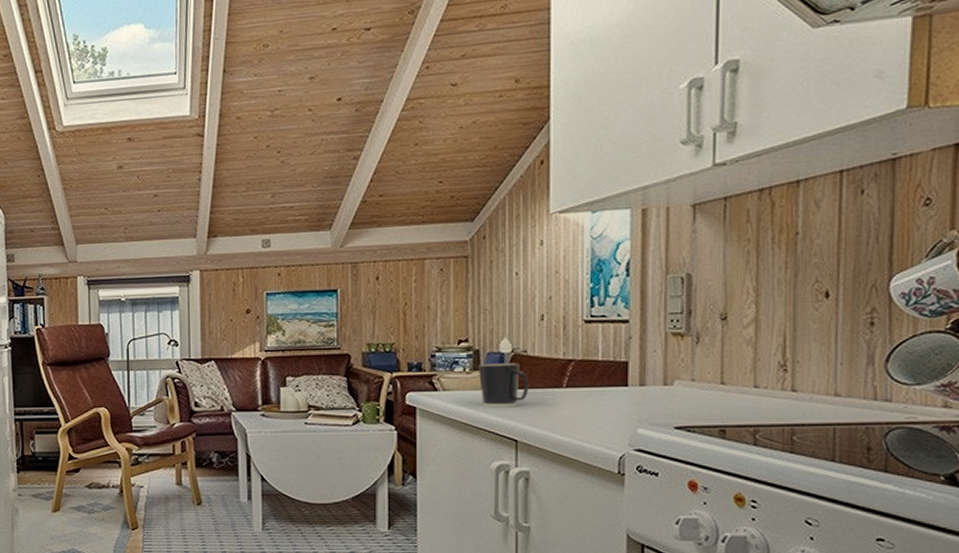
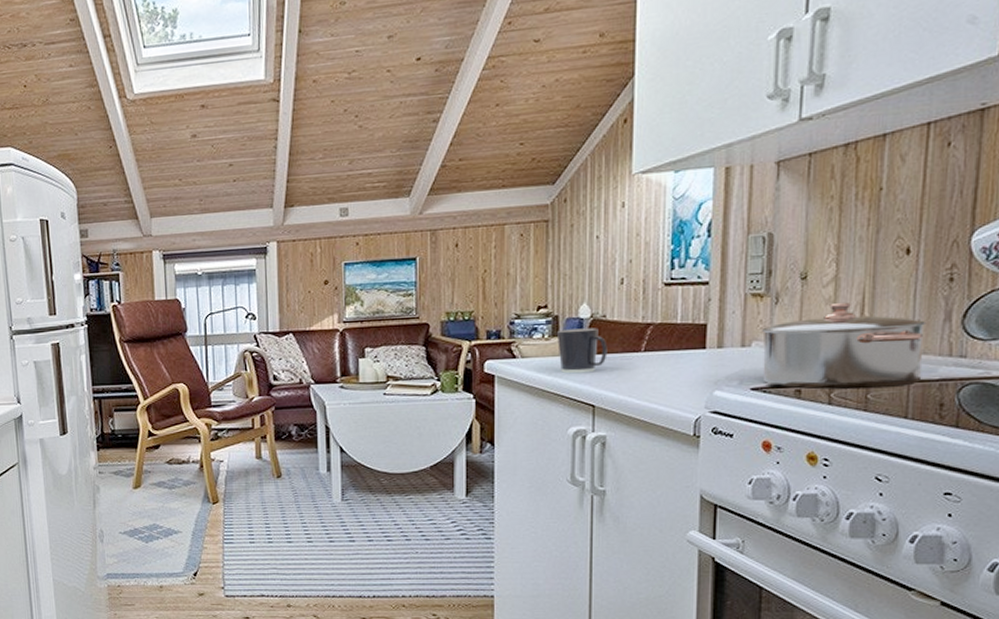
cooking pot: none [683,343,850,431] -> present [761,302,927,390]

